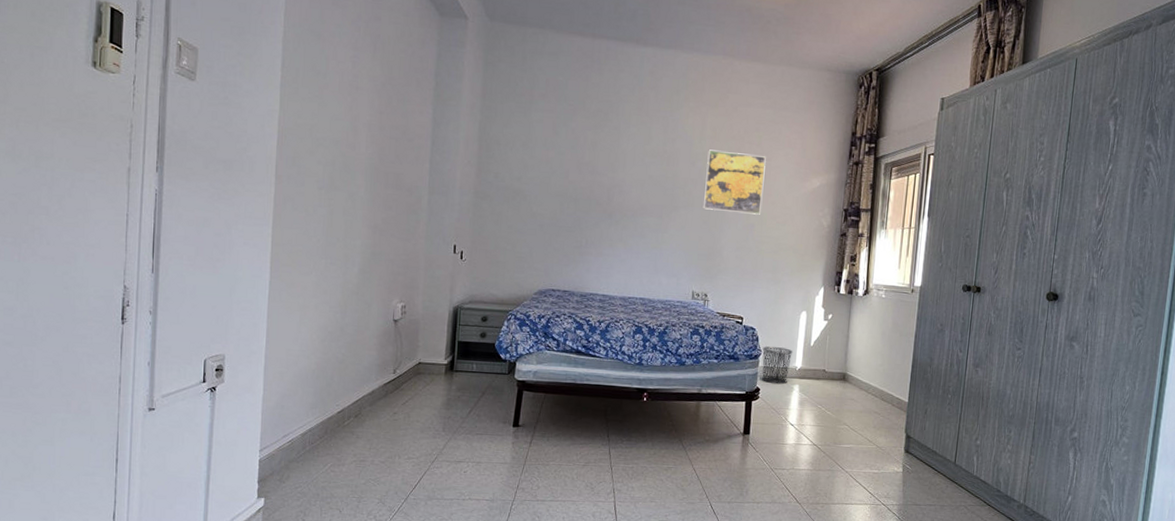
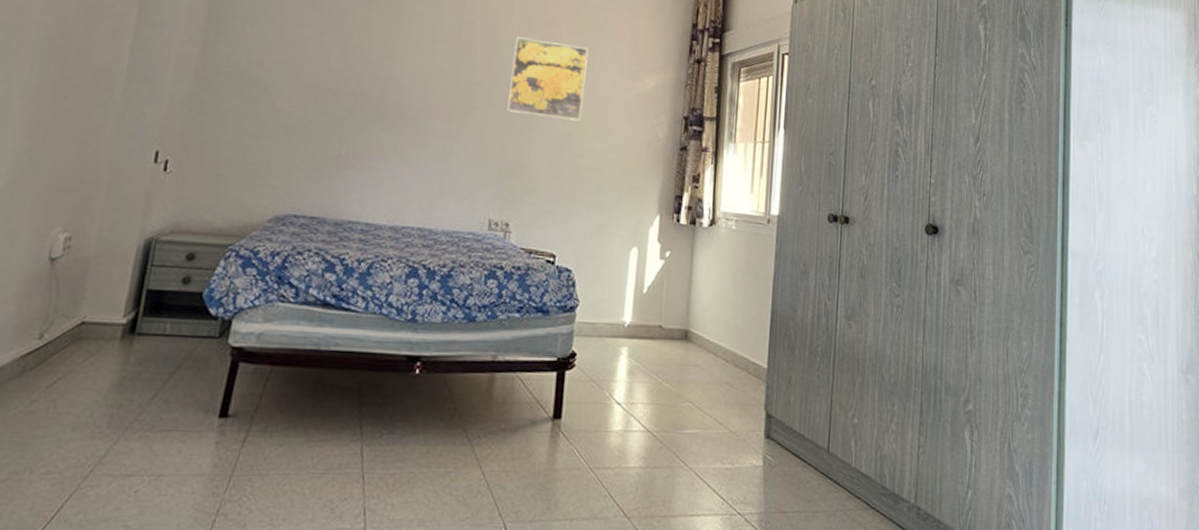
waste bin: present [762,346,793,385] -> none [579,294,621,347]

